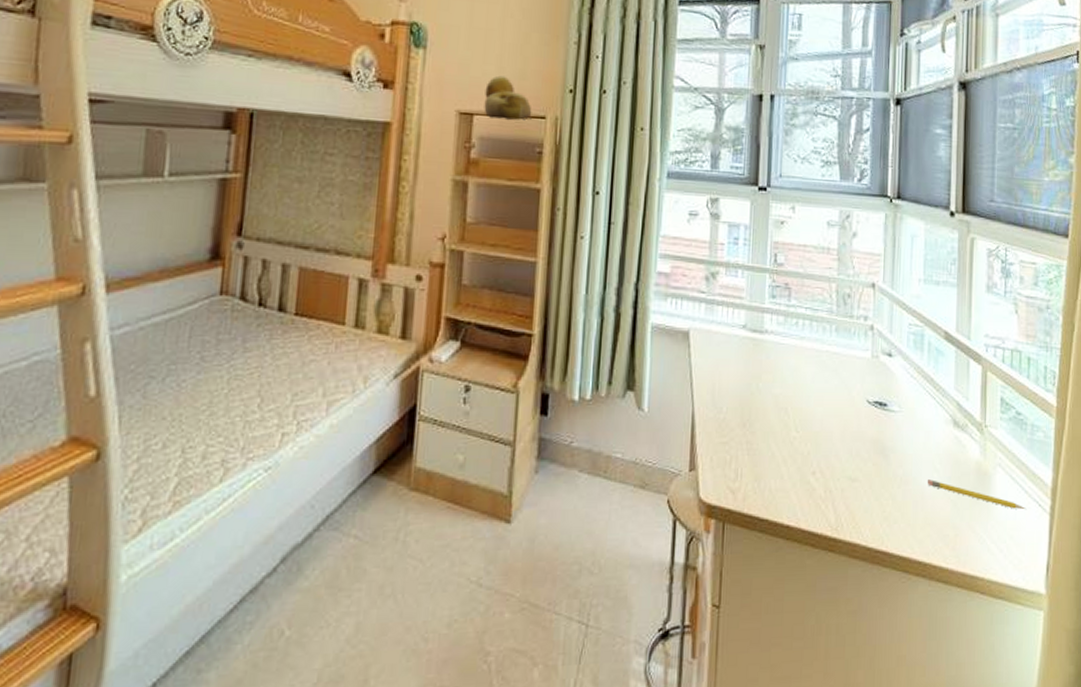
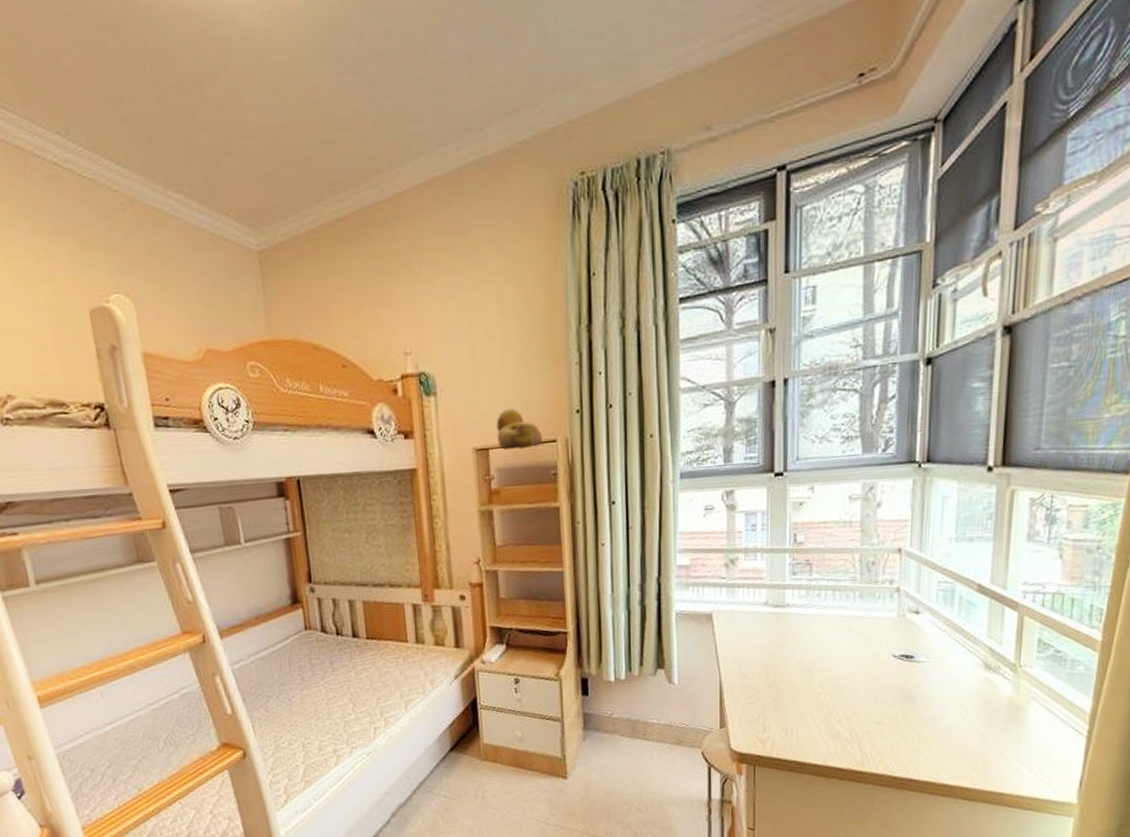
pencil: present [927,479,1027,510] -> none [955,717,1062,736]

